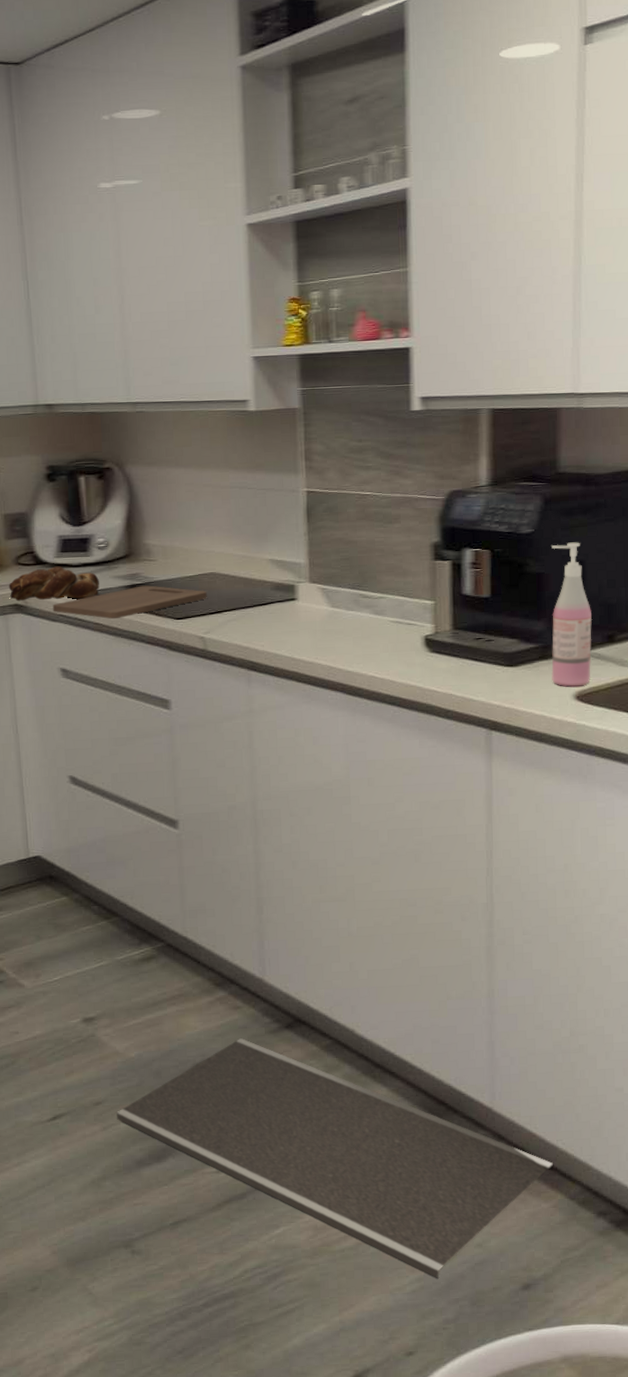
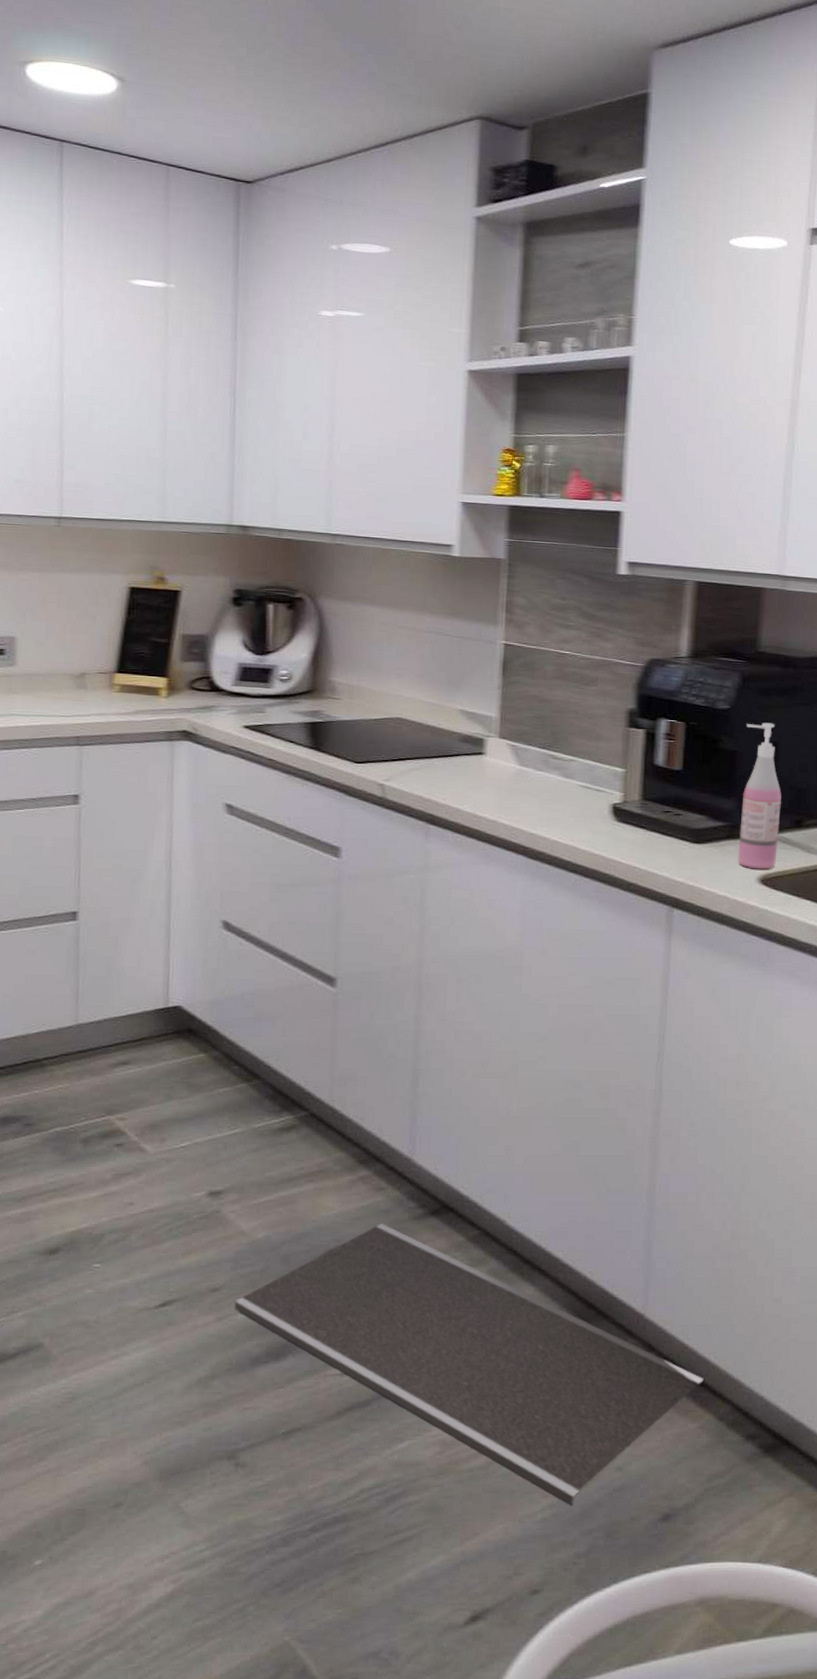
bread loaf: present [8,566,99,602] -> none [178,695,278,732]
cutting board: present [52,585,207,620] -> none [224,724,391,757]

